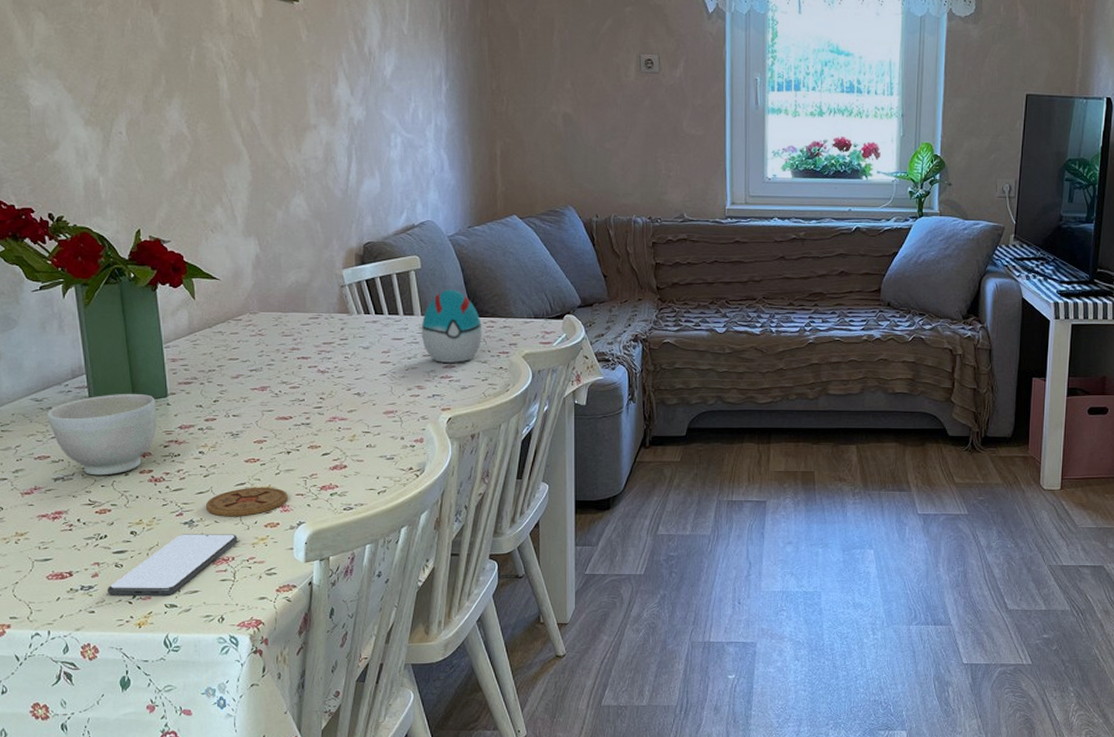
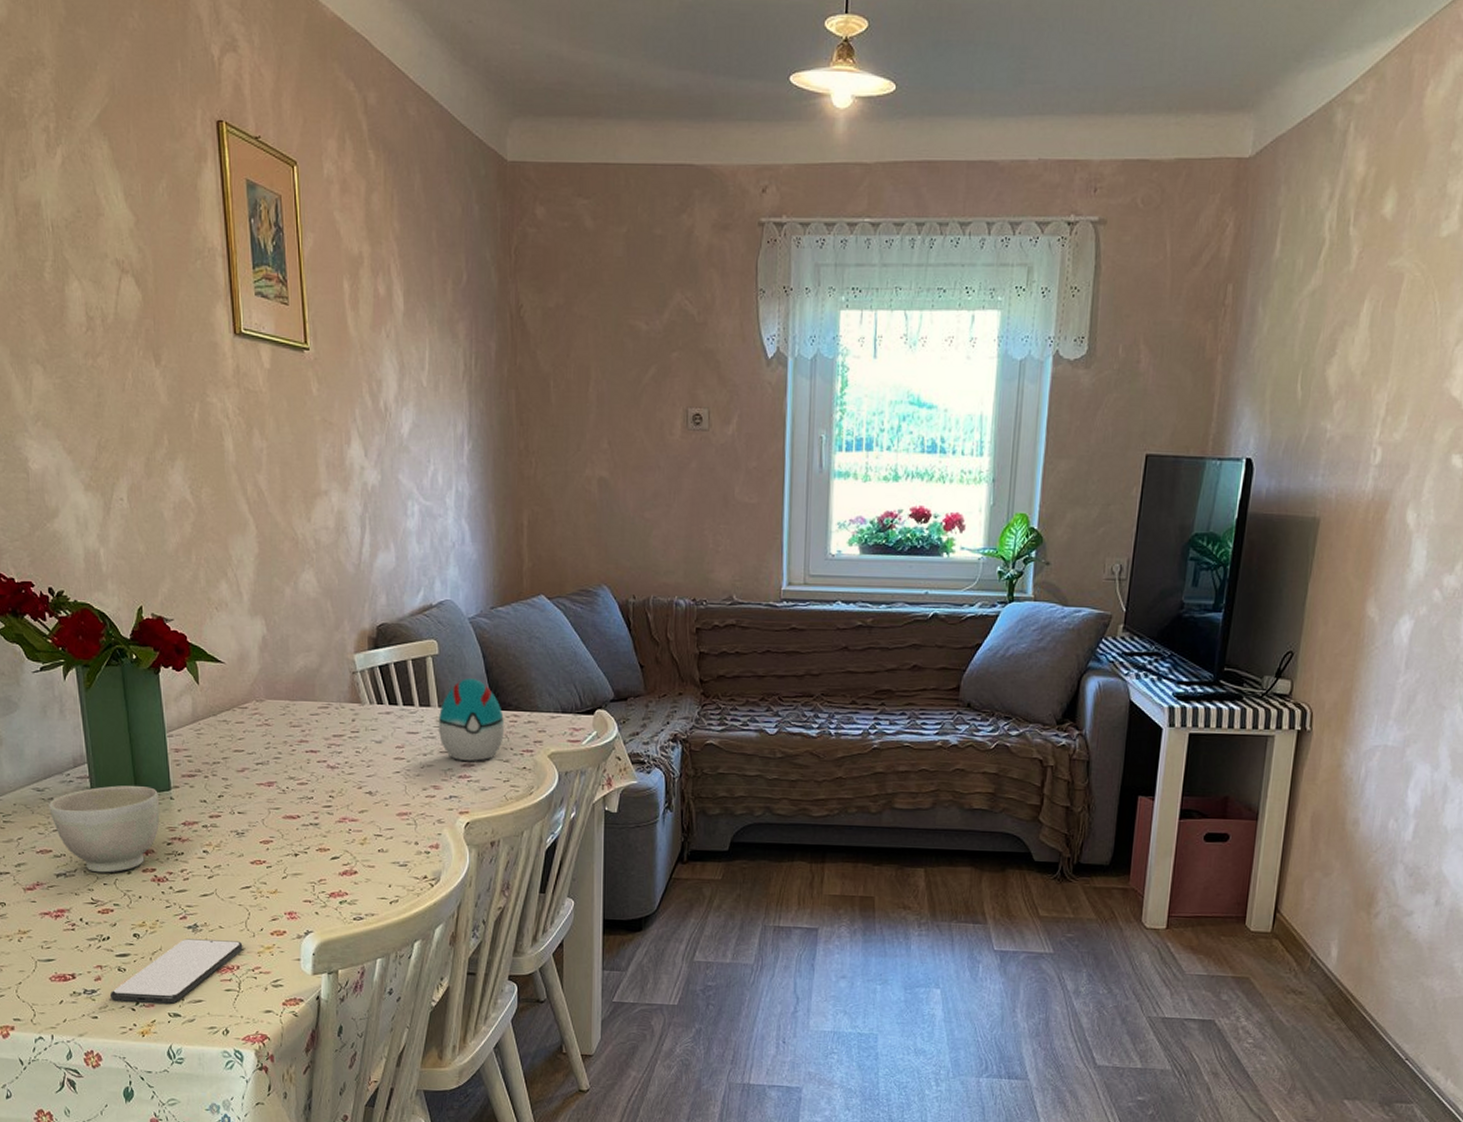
coaster: present [206,487,288,517] -> none [210,891,295,923]

